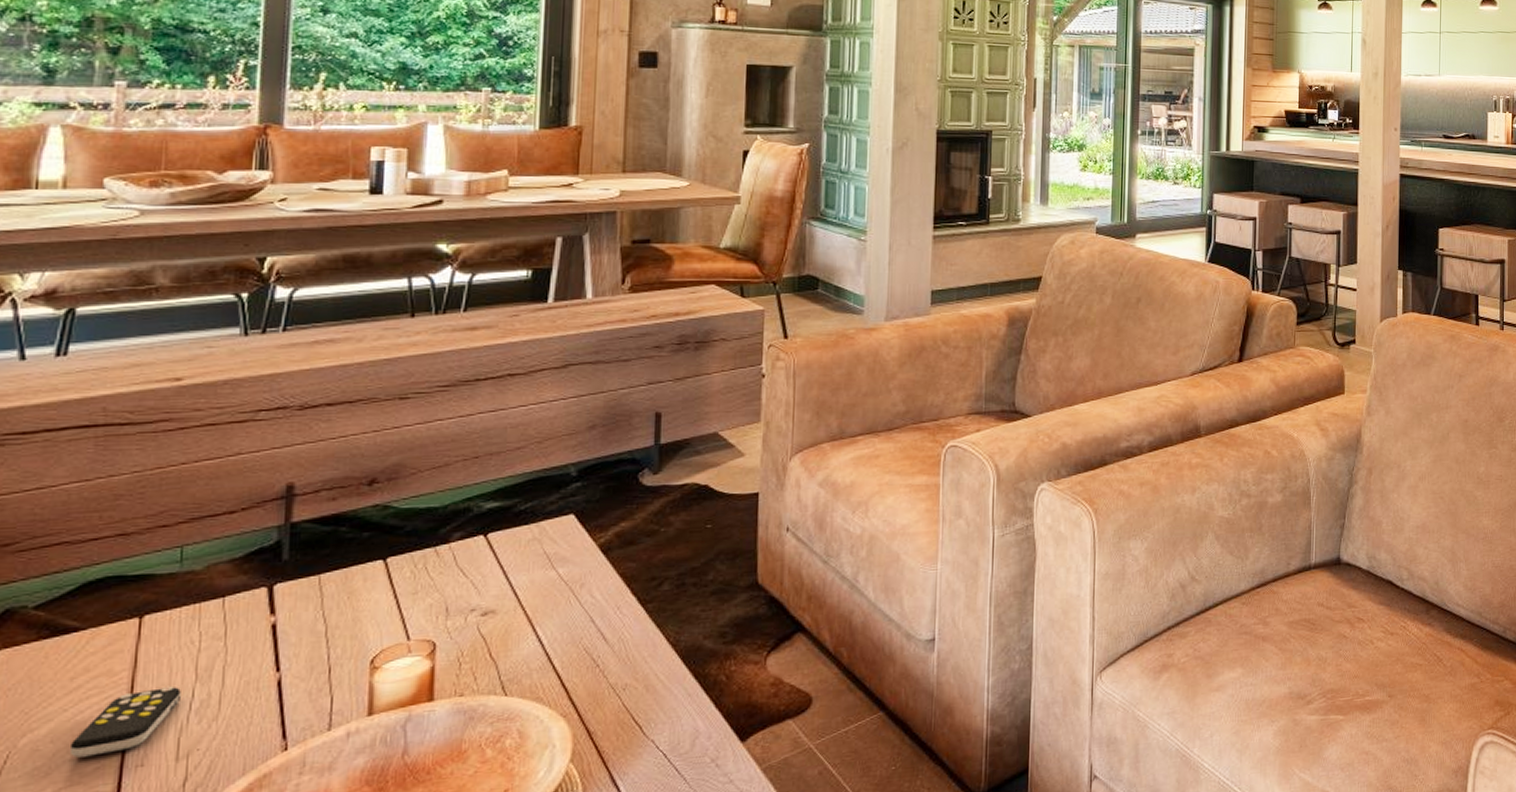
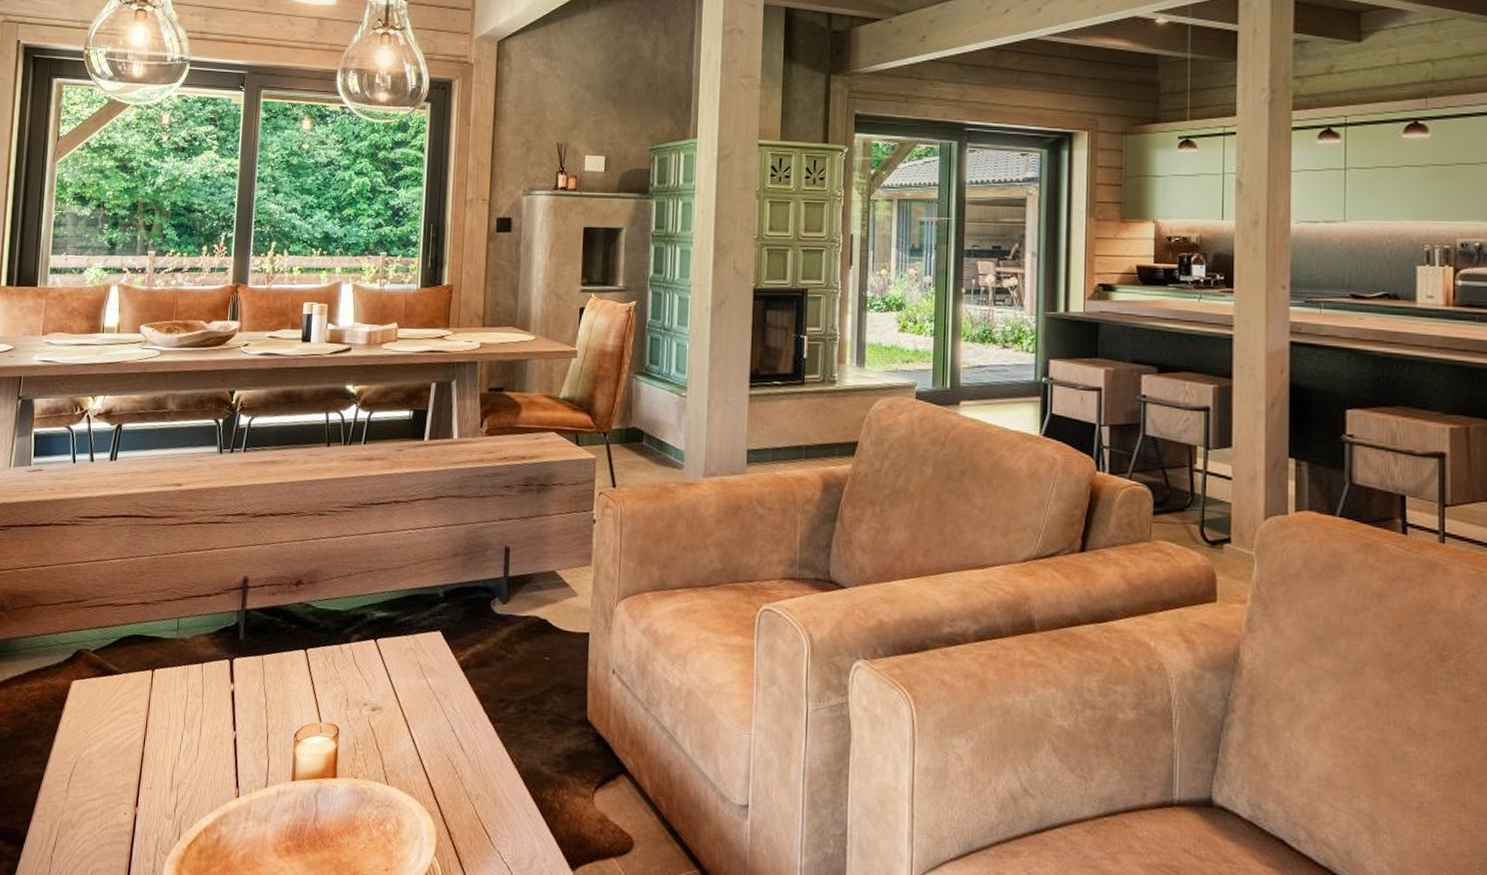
remote control: present [69,685,181,758] -> none [109,728,175,774]

